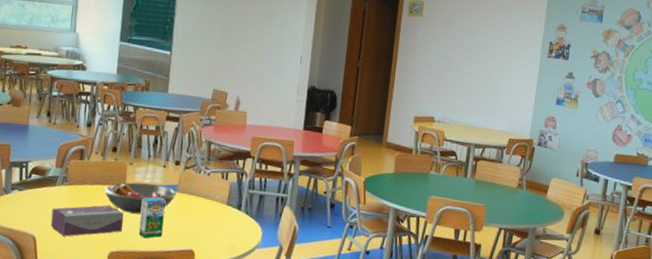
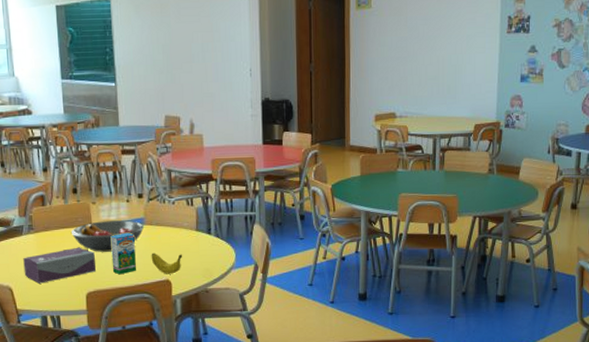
banana: none [178,221,210,245] -> present [151,252,183,274]

